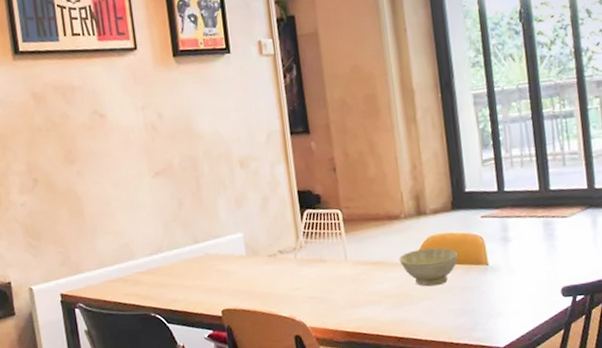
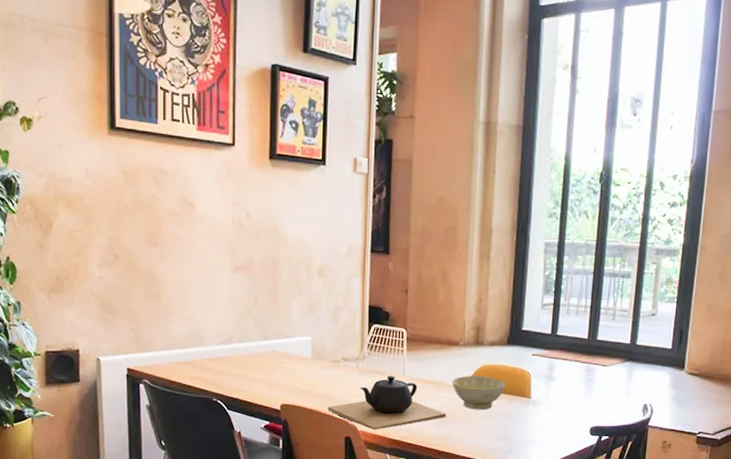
teapot: none [271,261,400,324] -> present [328,375,447,430]

